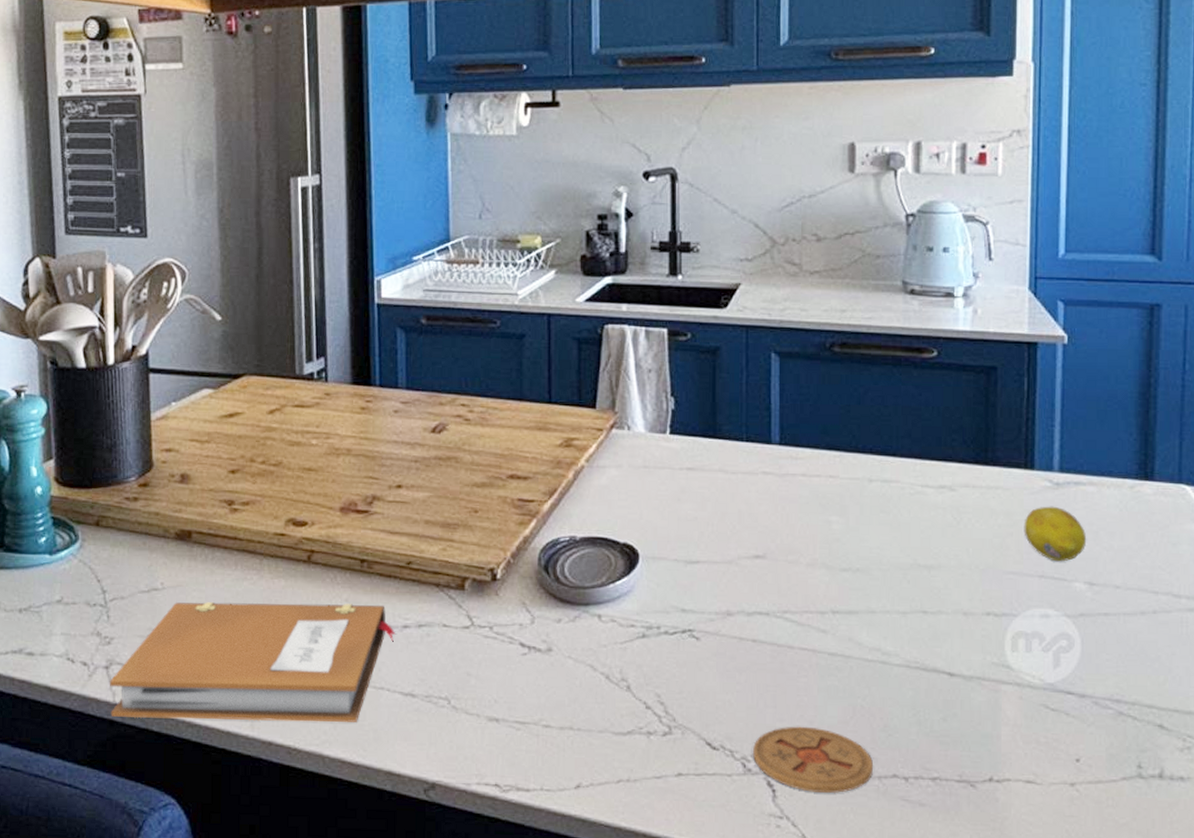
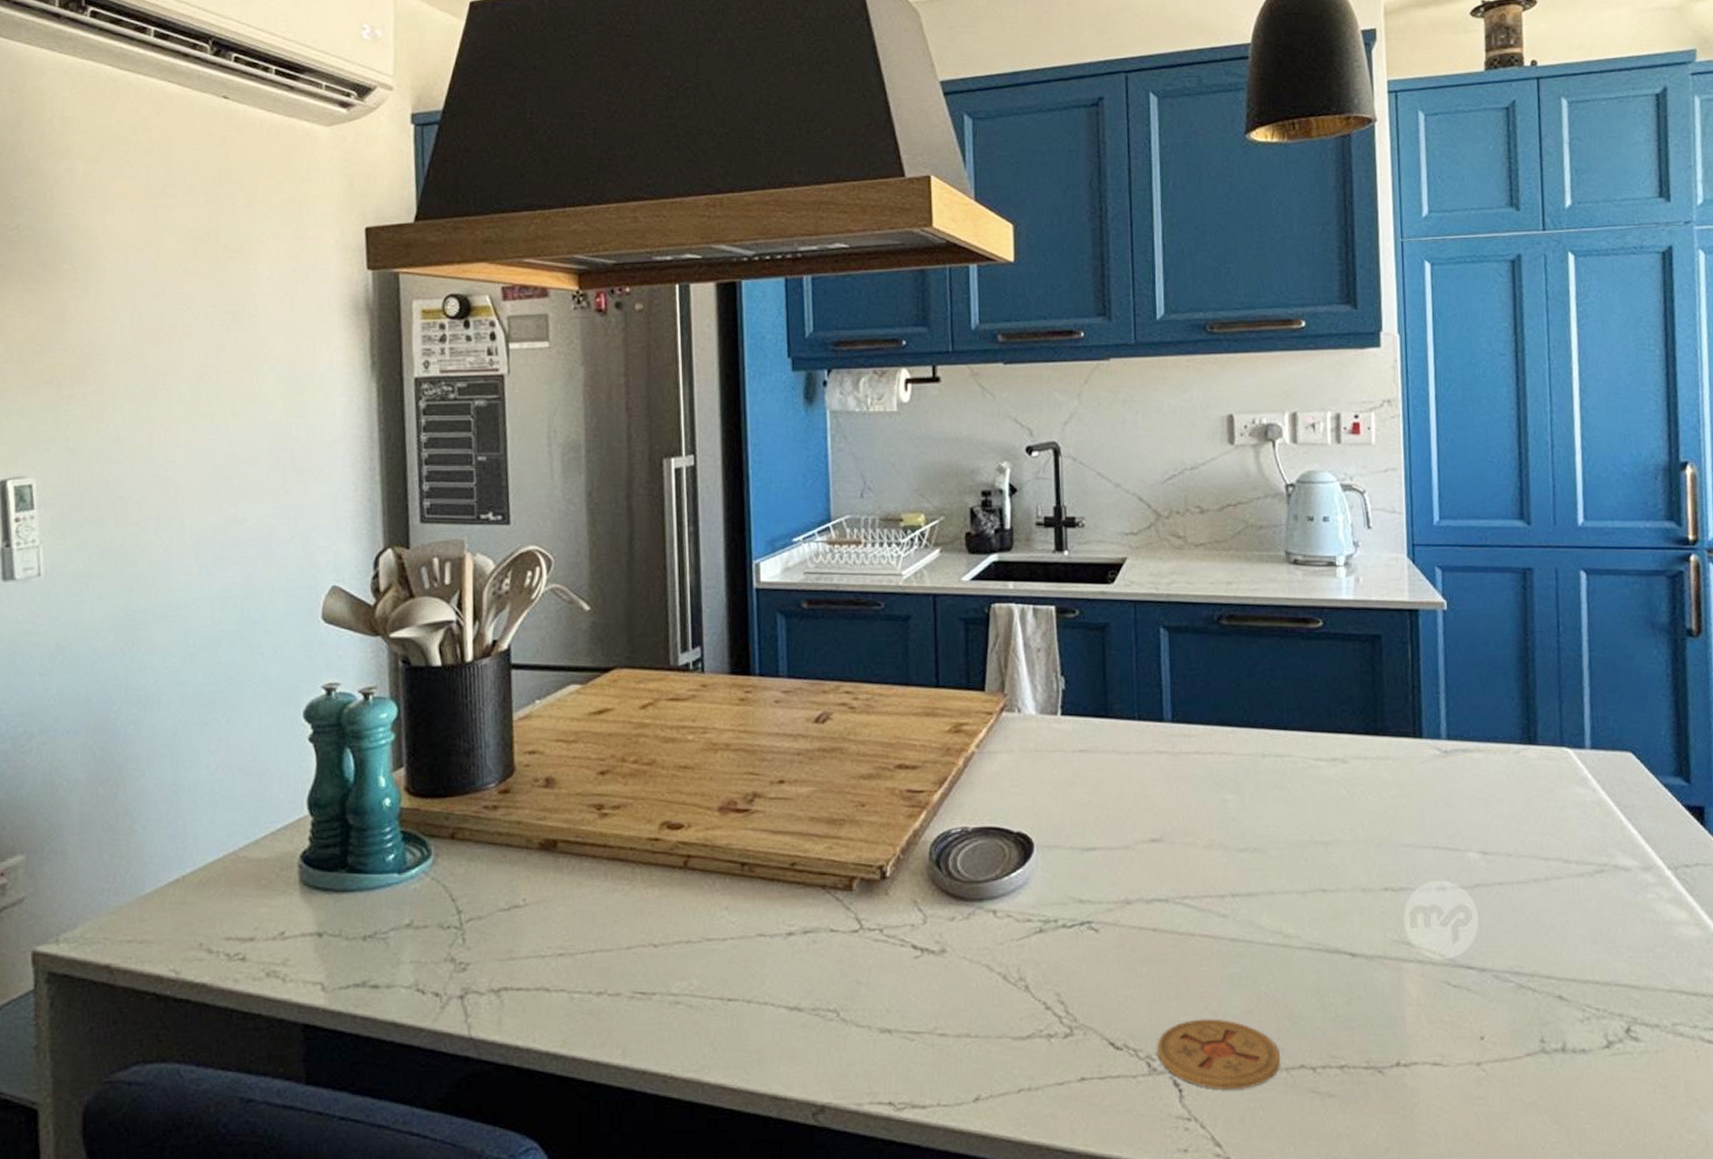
notebook: present [110,602,395,722] -> none [465,911,779,1053]
fruit: present [1024,506,1087,562] -> none [1415,775,1477,832]

